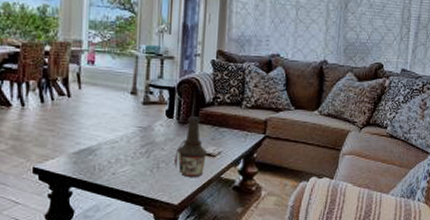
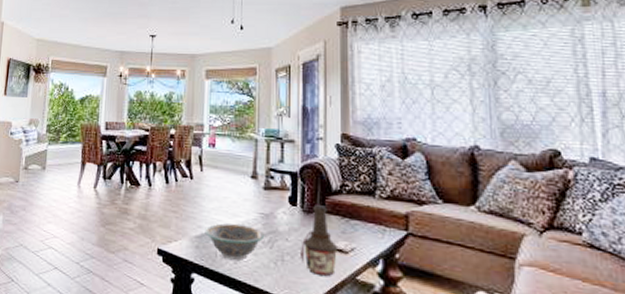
bowl: none [83,138,143,172] -> present [205,223,265,261]

